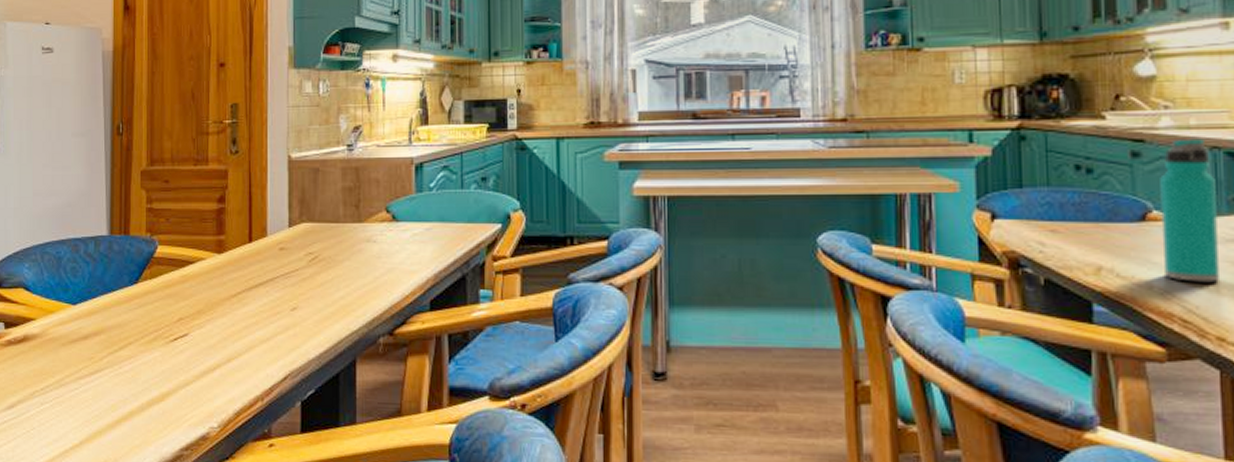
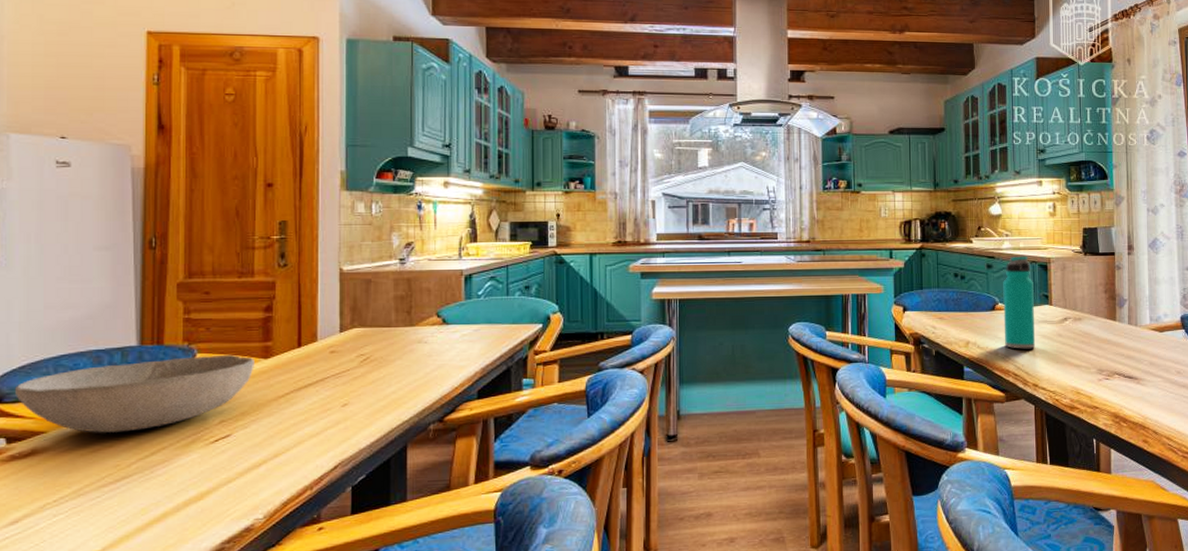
bowl: none [10,247,209,324] -> present [14,354,254,433]

